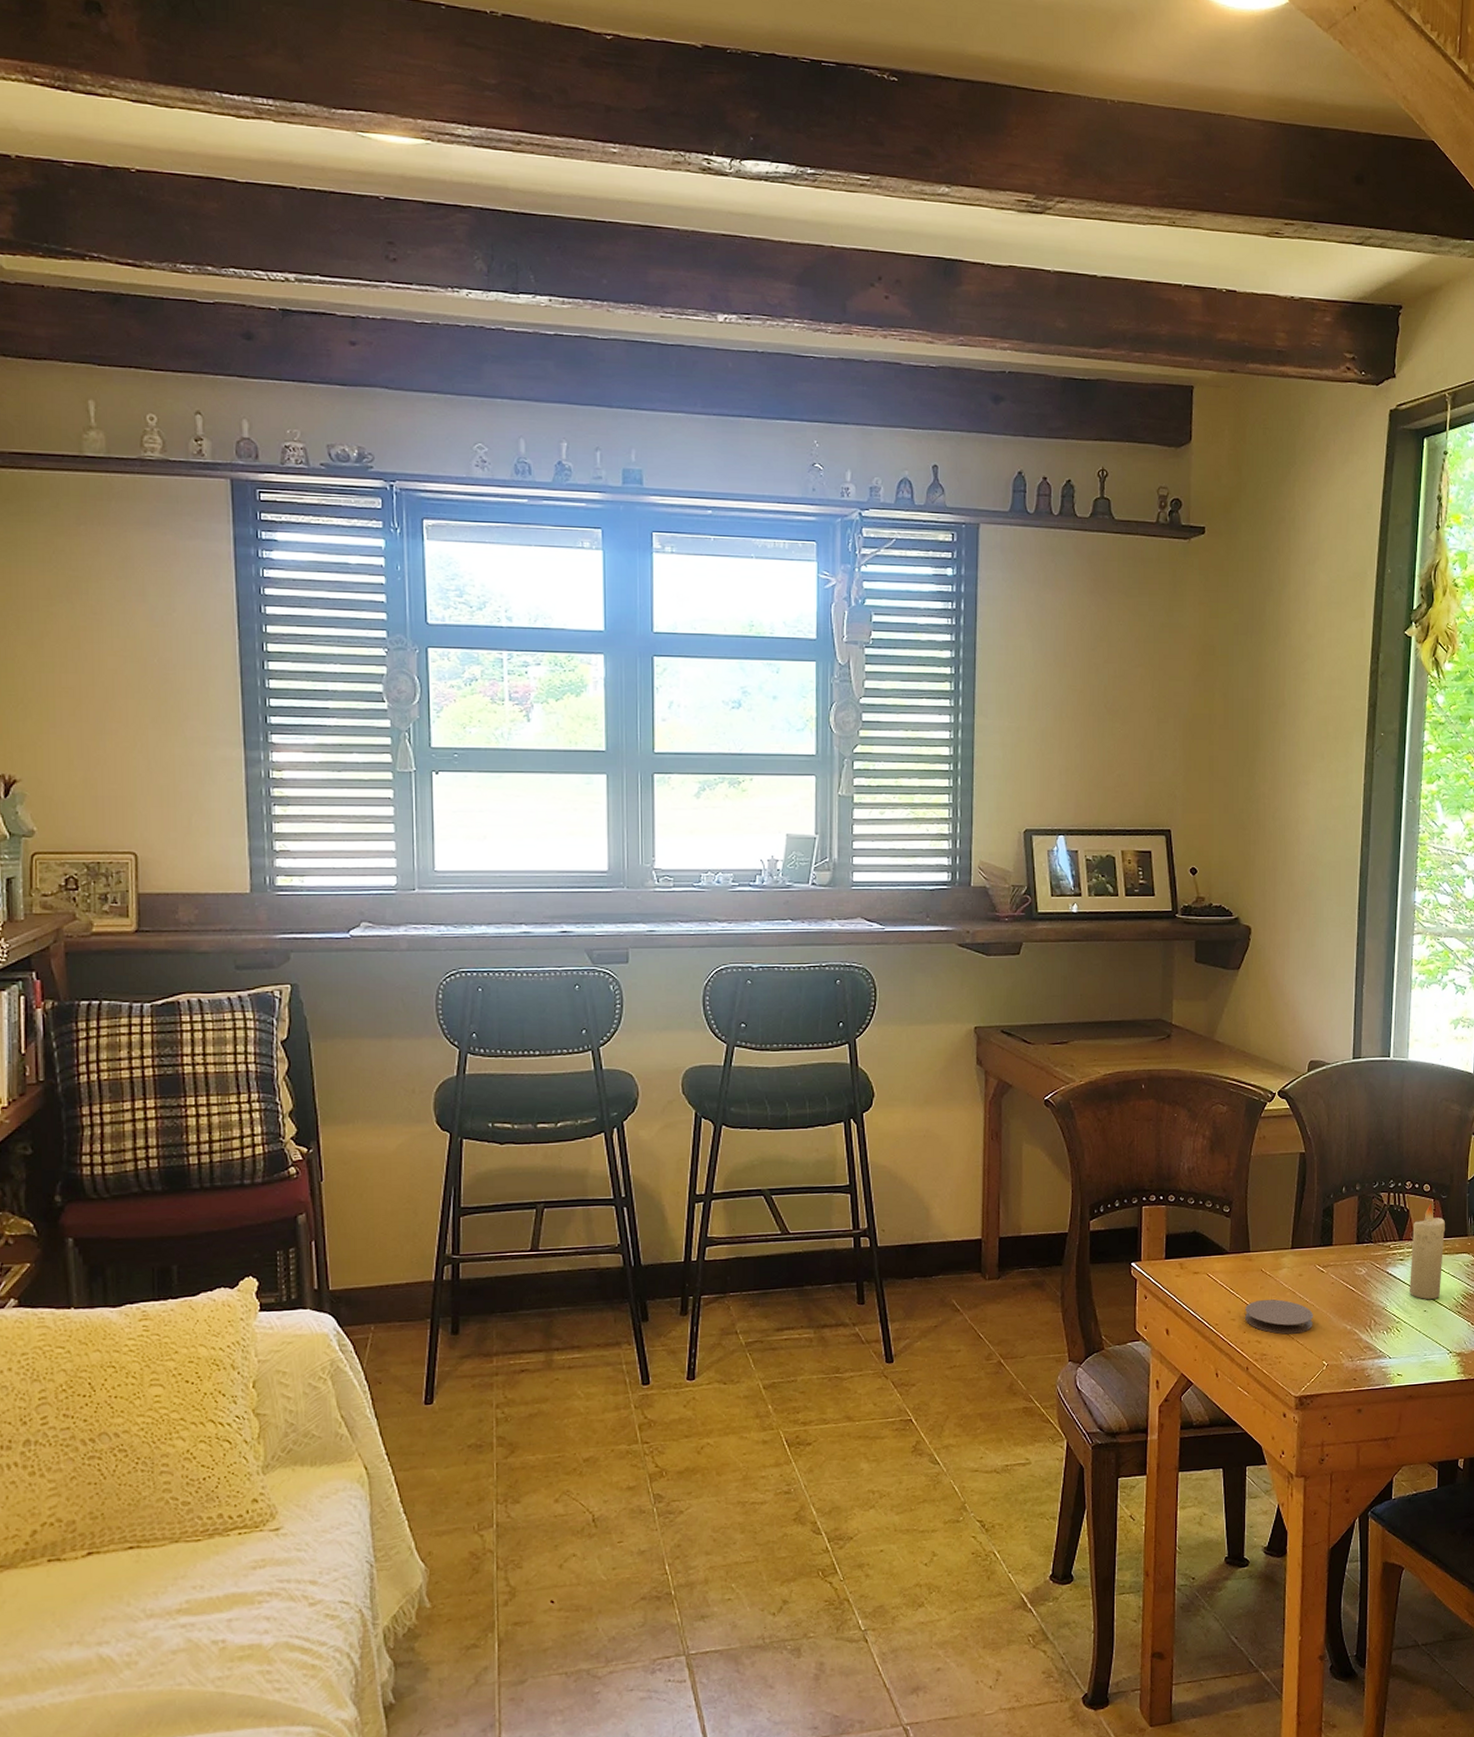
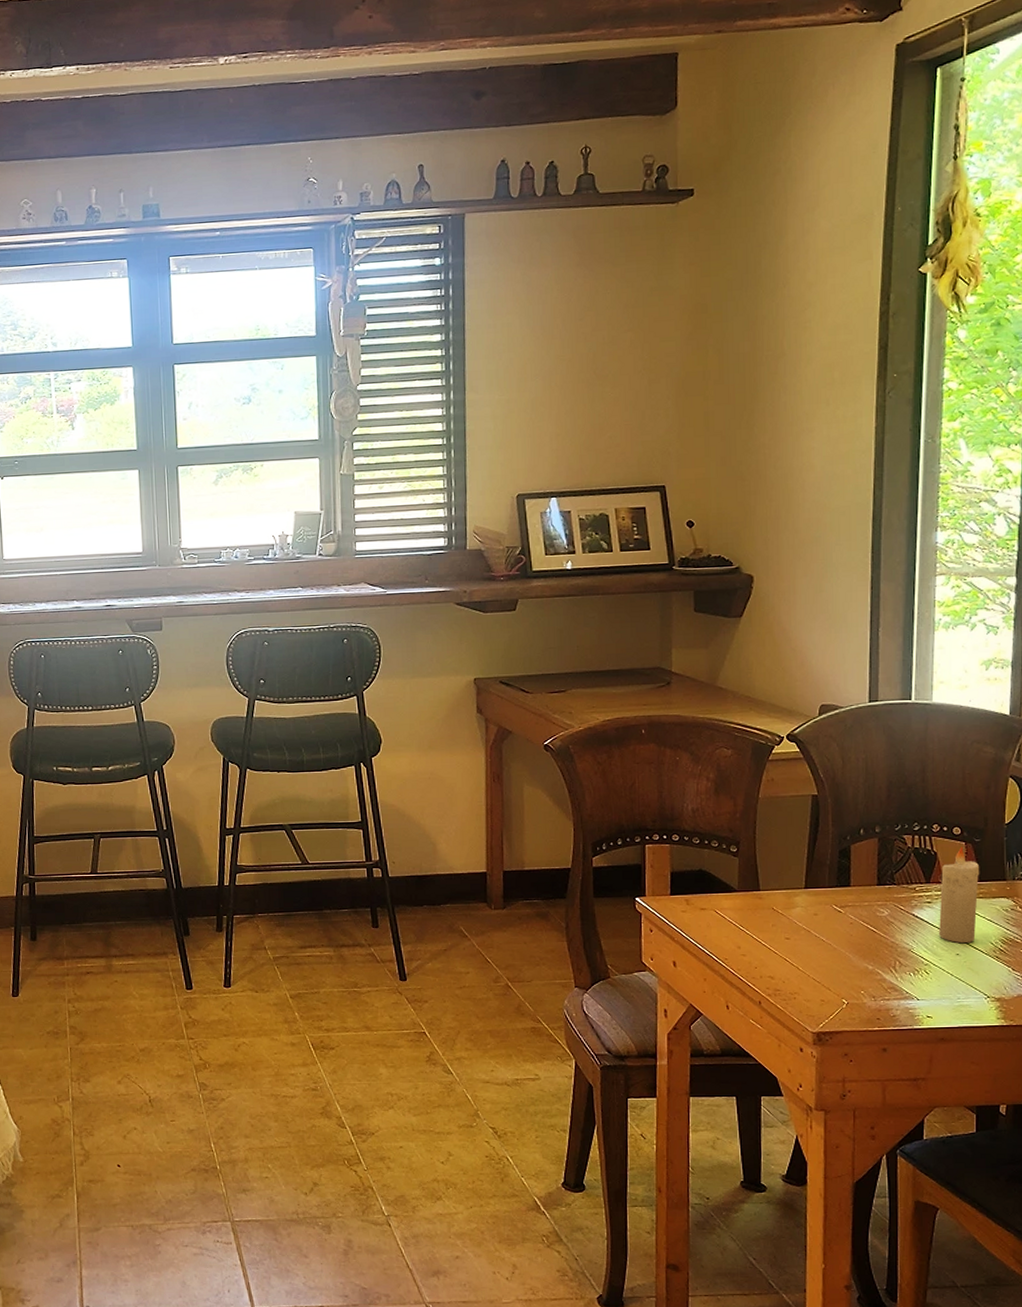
coaster: present [1244,1299,1314,1335] -> none [755,936,832,972]

